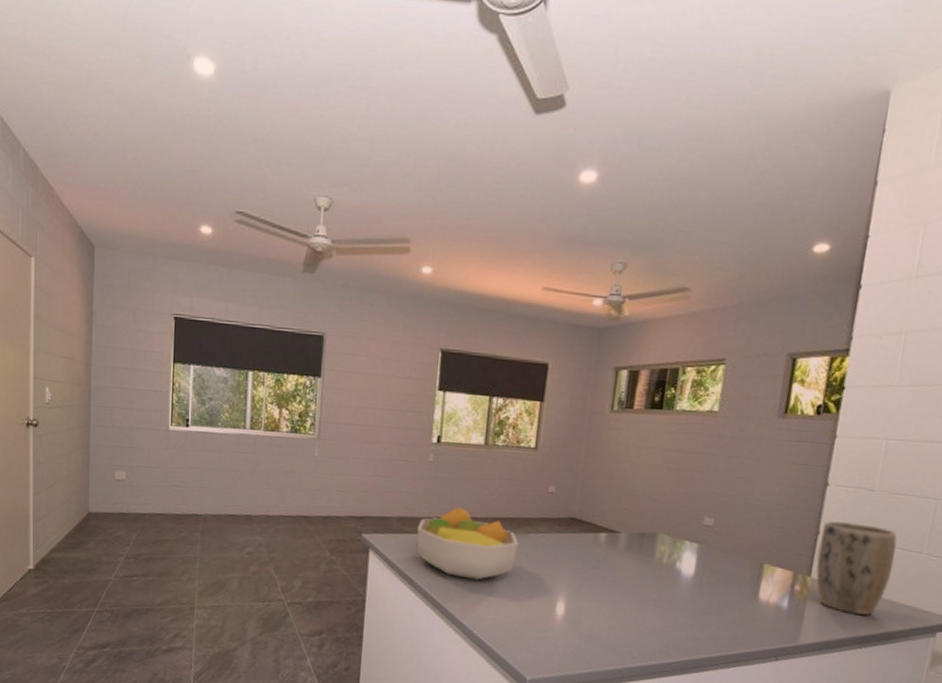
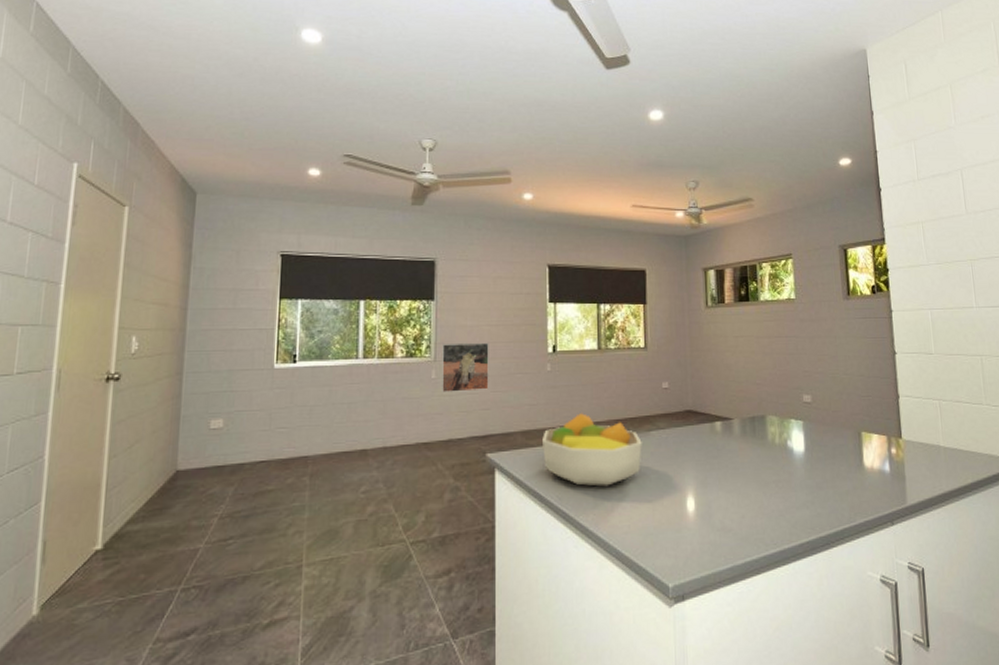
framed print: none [323,423,373,473] -> present [442,342,489,392]
plant pot: present [816,521,897,616] -> none [901,384,965,469]

